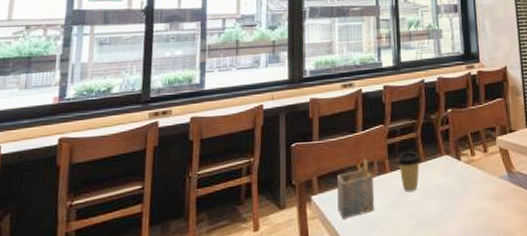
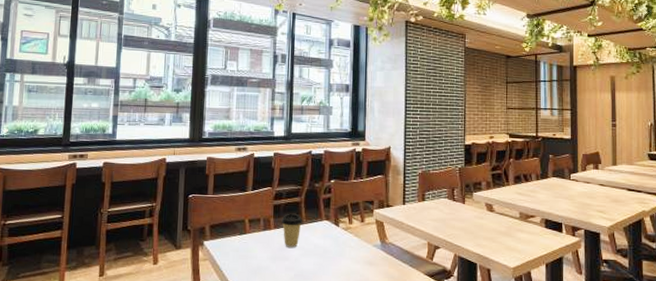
napkin holder: present [337,158,375,219] -> none [226,215,260,264]

